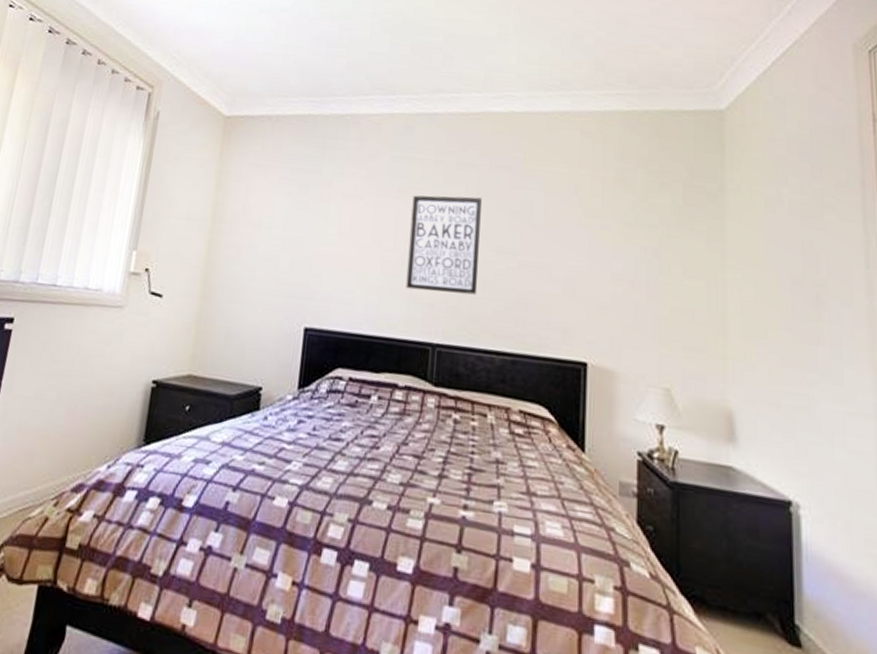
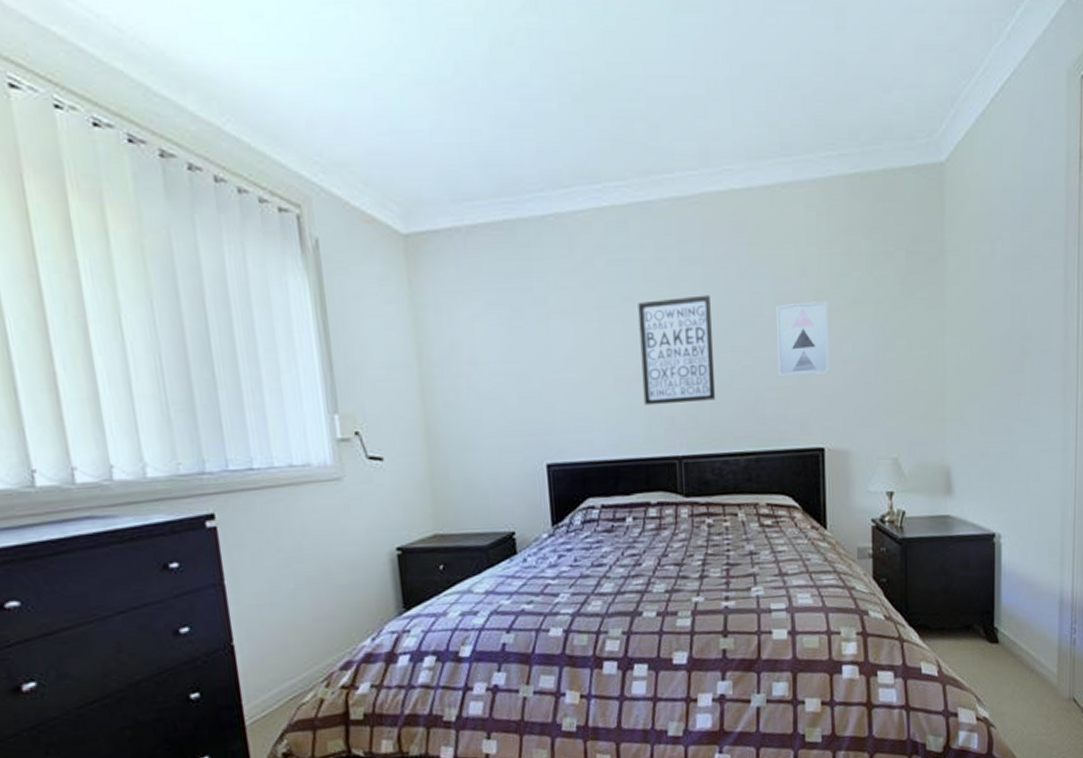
wall art: none [542,216,599,288] -> present [775,301,830,378]

